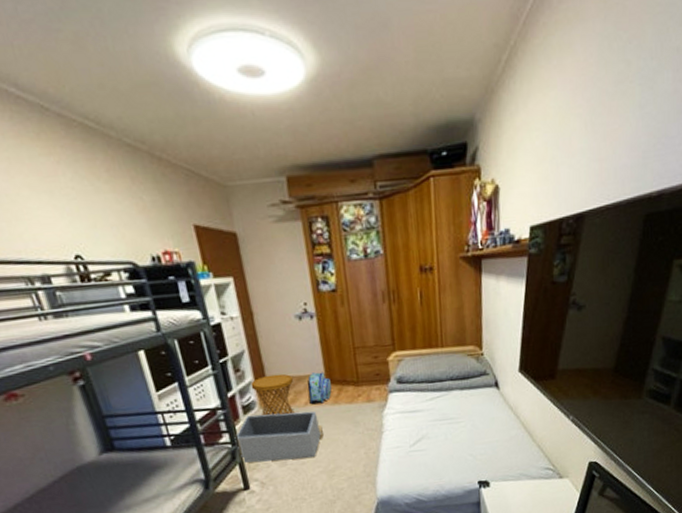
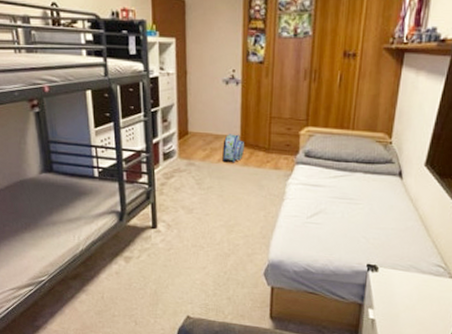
storage bin: present [234,411,323,463] -> none [152,162,230,211]
side table: present [250,373,295,417] -> none [174,129,212,168]

